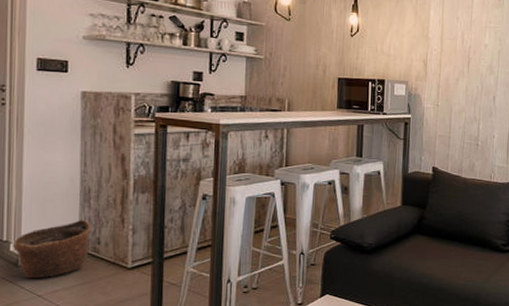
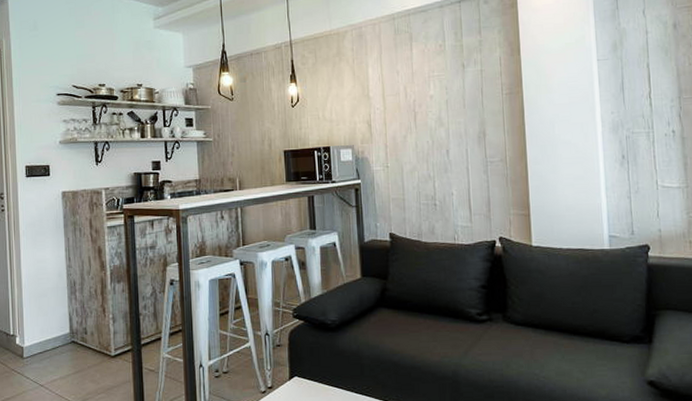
basket: present [12,219,92,279] -> none [17,311,79,370]

